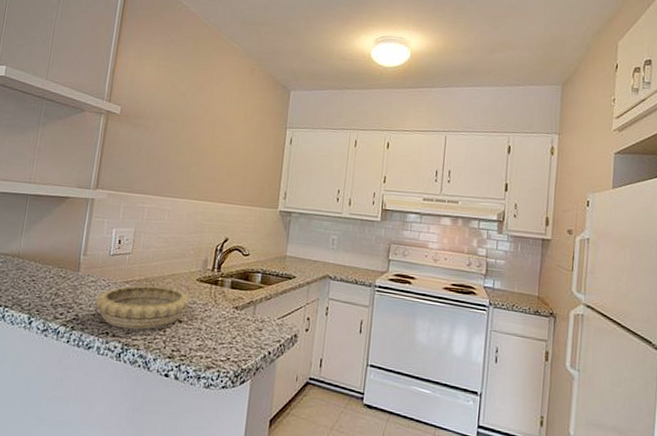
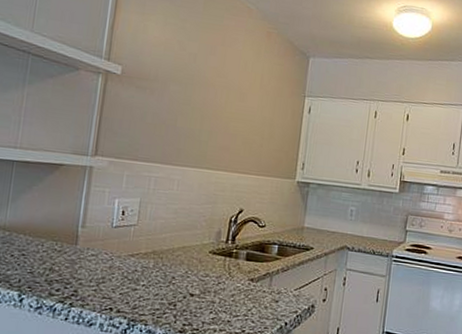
decorative bowl: present [95,285,190,330] -> none [96,258,202,305]

